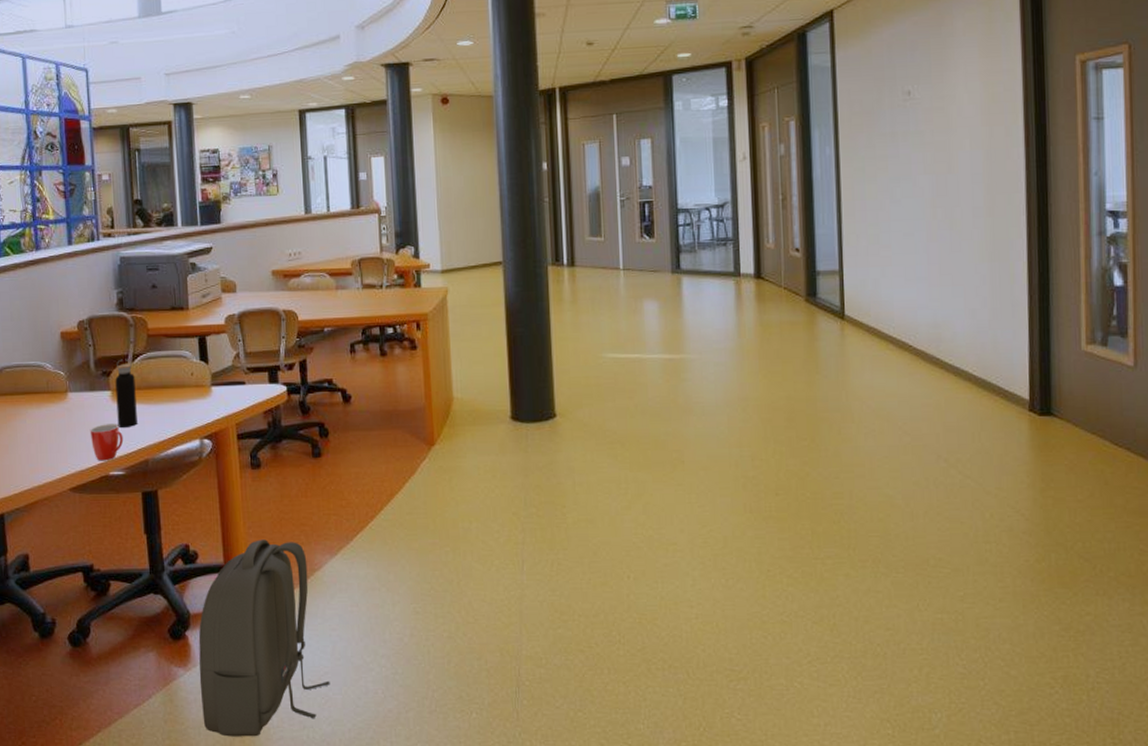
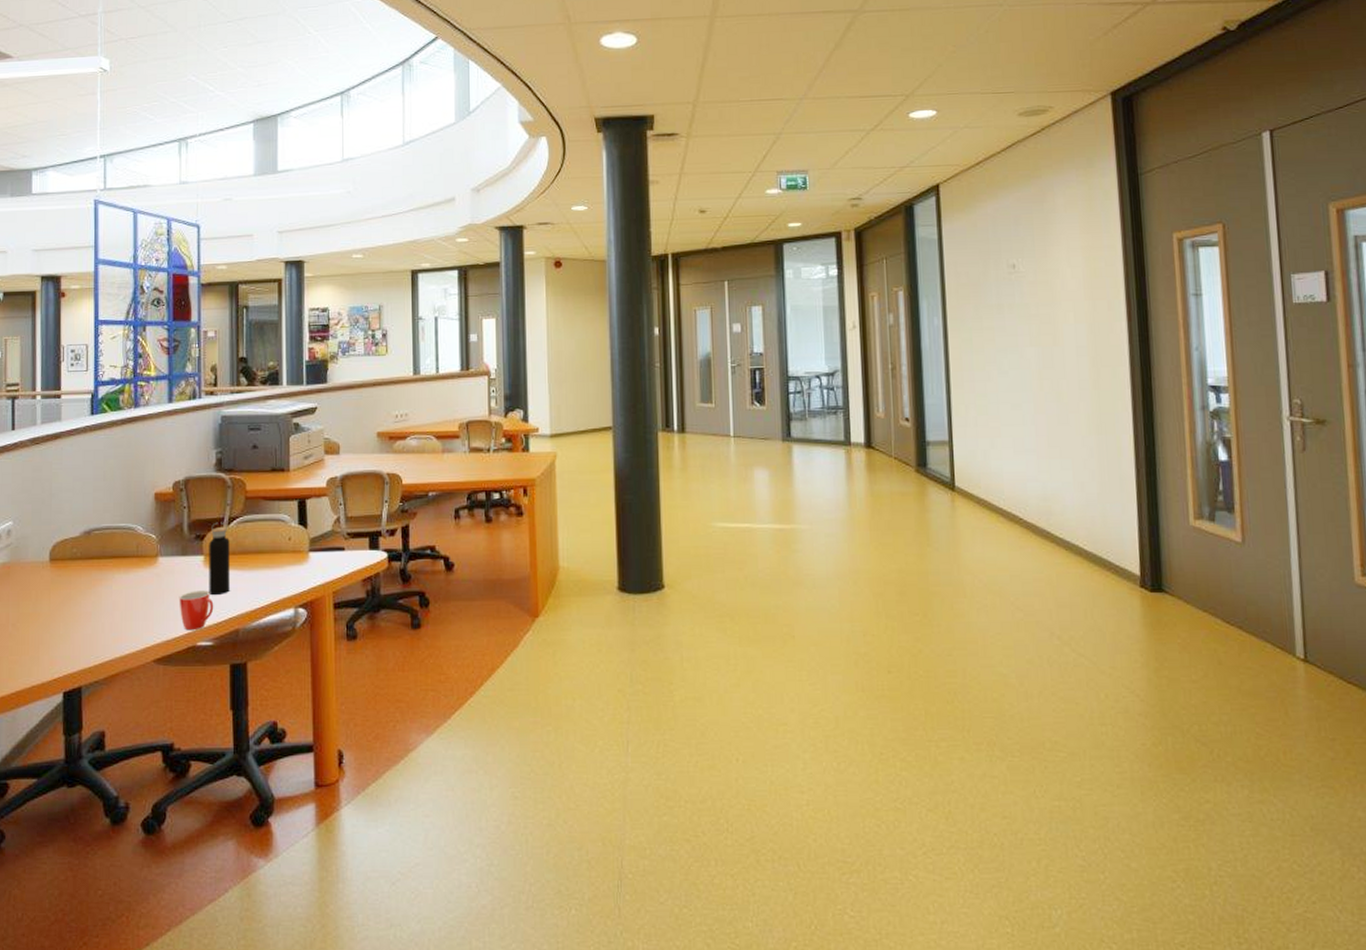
backpack: present [198,539,330,737] -> none [281,717,421,936]

